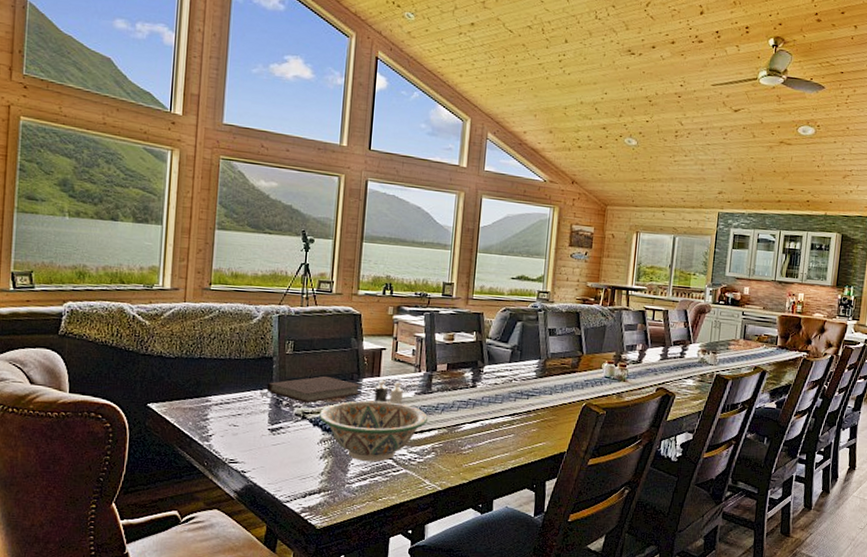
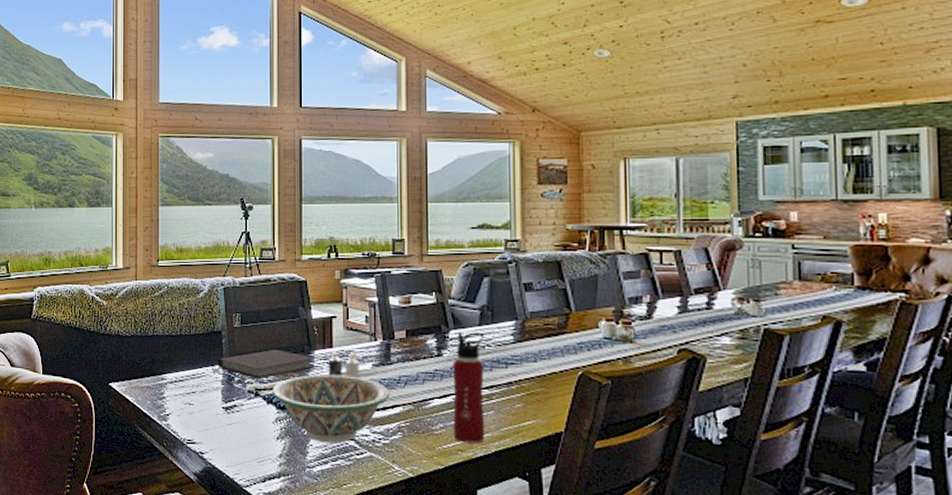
water bottle: none [478,367,512,462] -> present [452,331,485,444]

